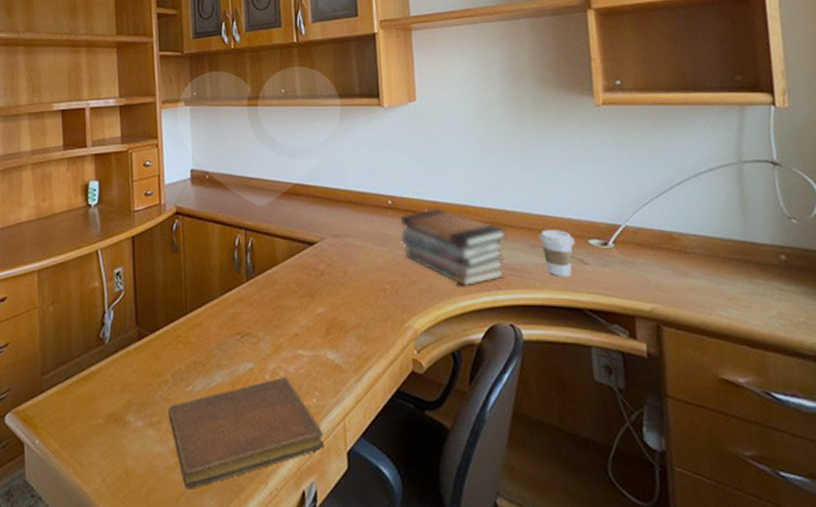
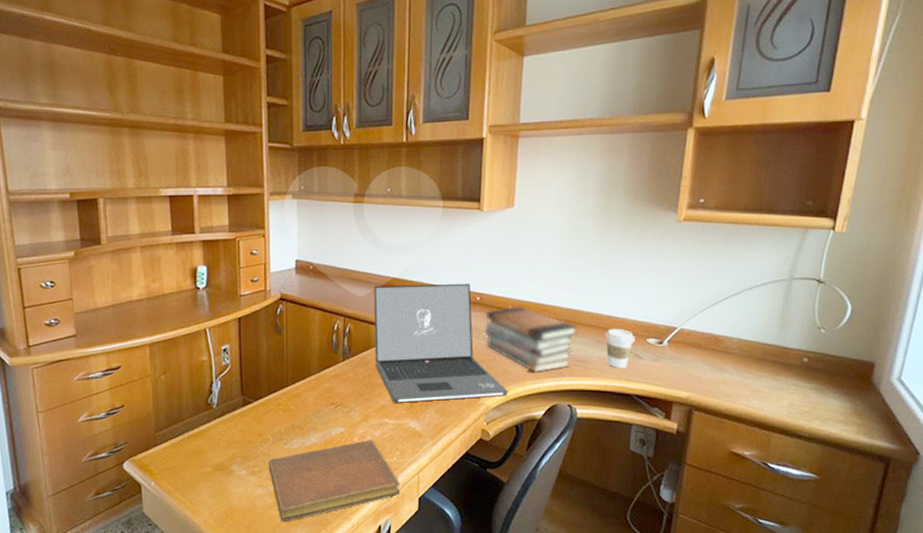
laptop: none [275,186,438,329] -> present [374,283,508,403]

